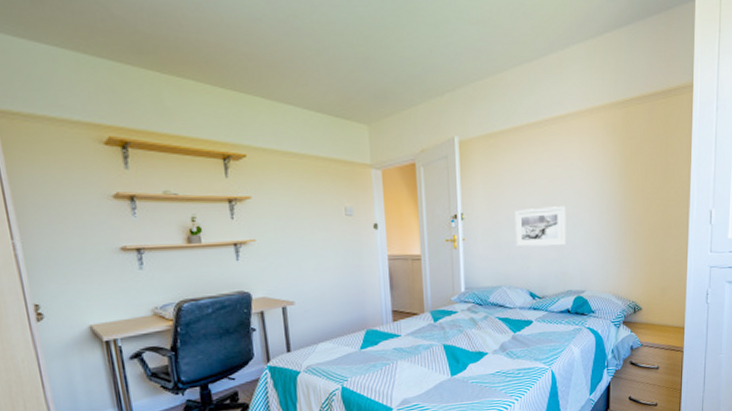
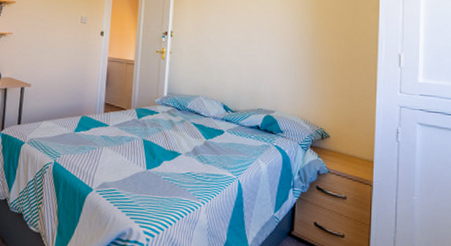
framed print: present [514,206,566,248] -> none [214,34,261,68]

